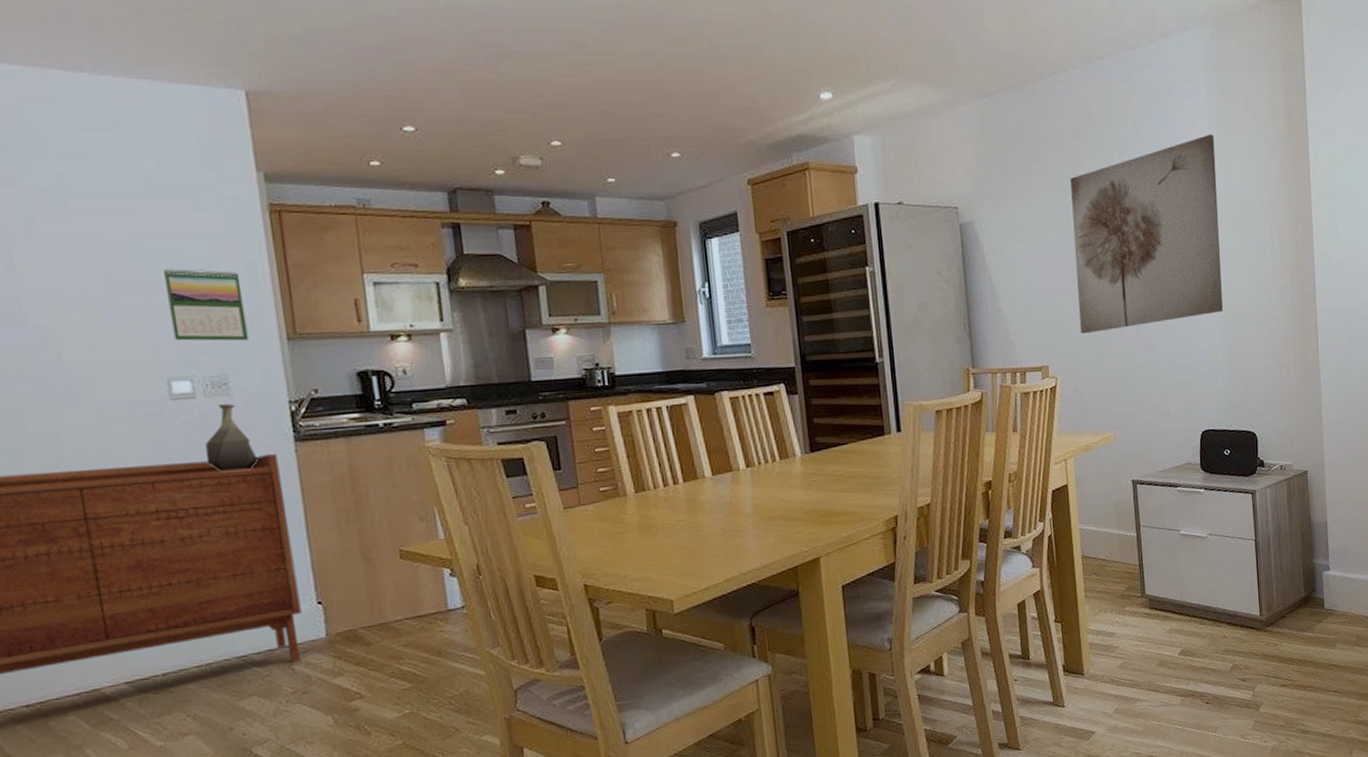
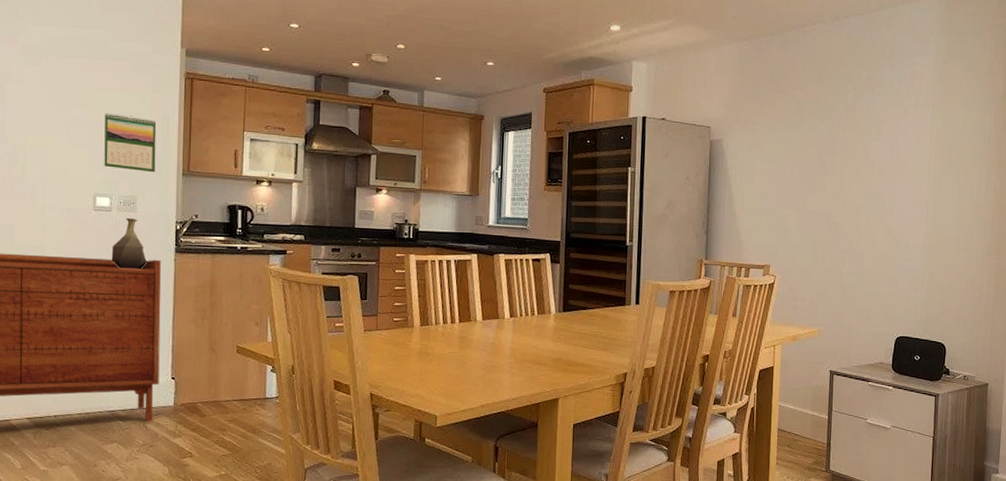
wall art: present [1070,135,1223,334] -> none [801,87,938,243]

